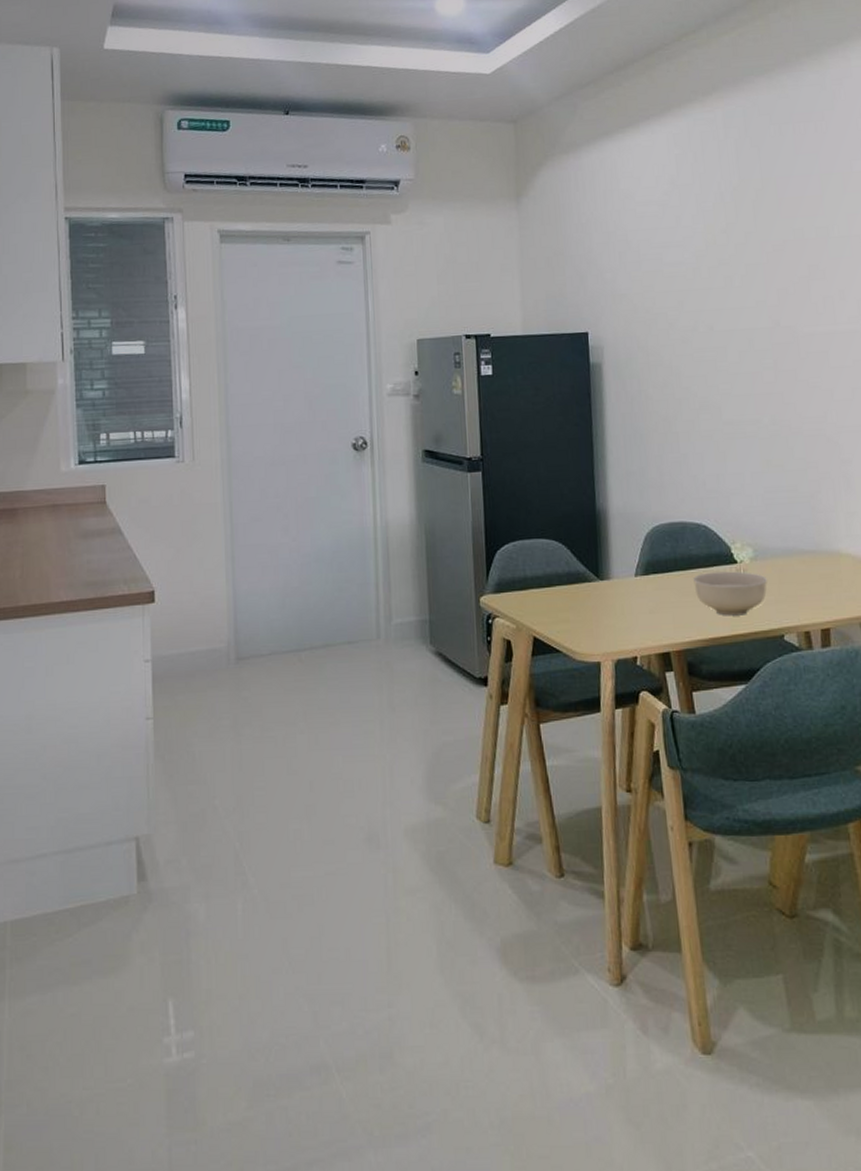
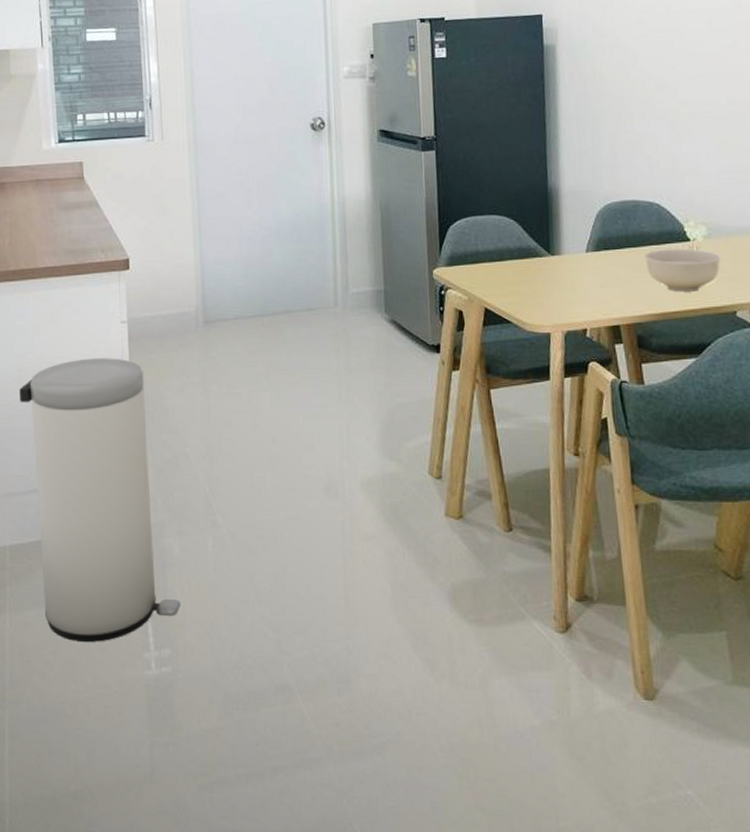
pedal bin: none [27,701,207,1029] -> present [19,358,181,642]

